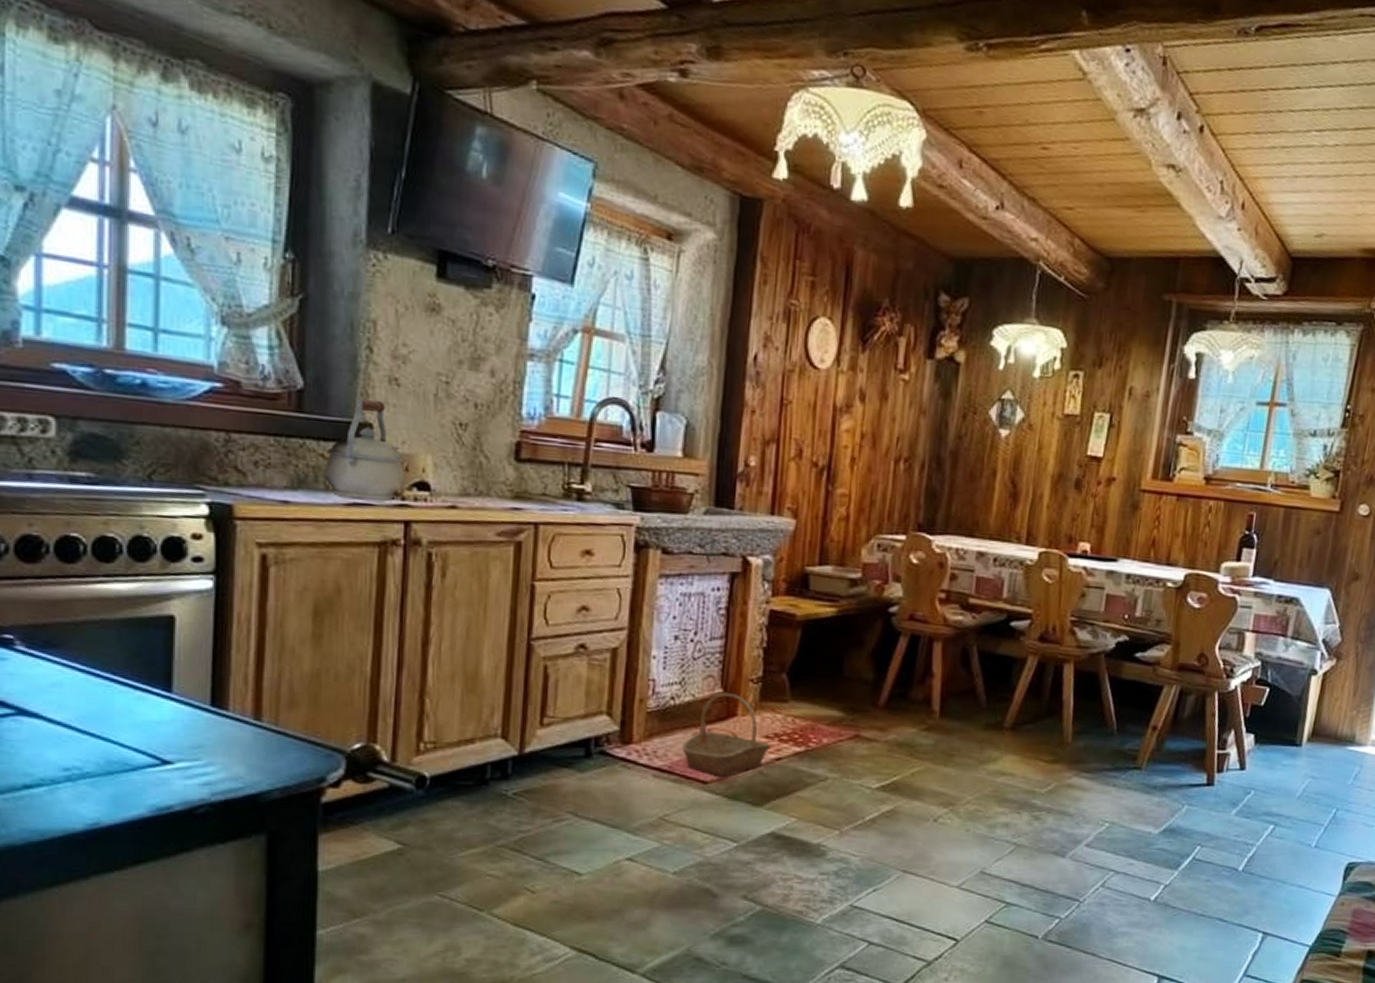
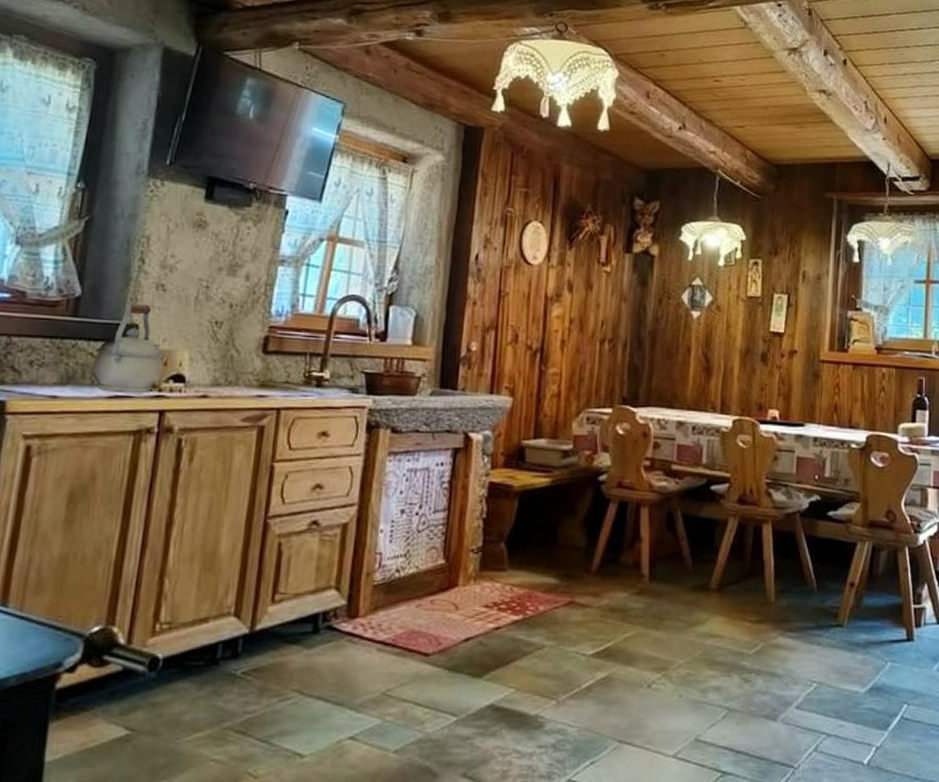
basket: present [682,692,771,777] -> none [405,563,490,648]

